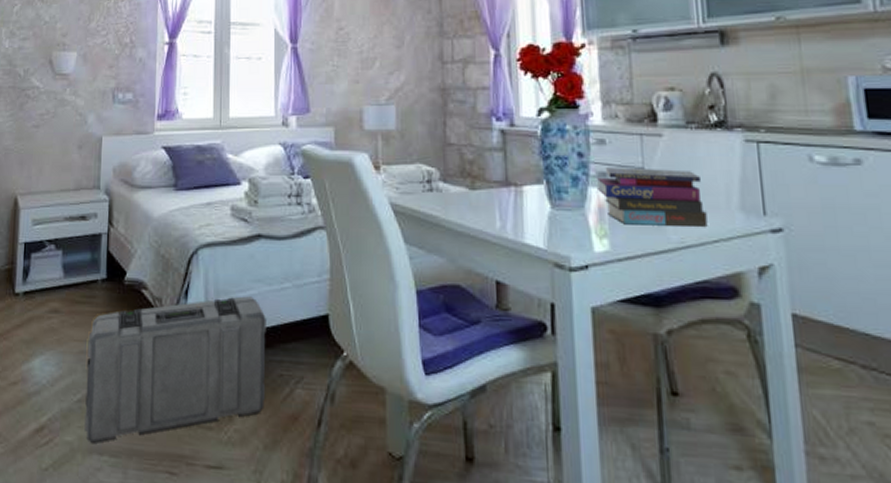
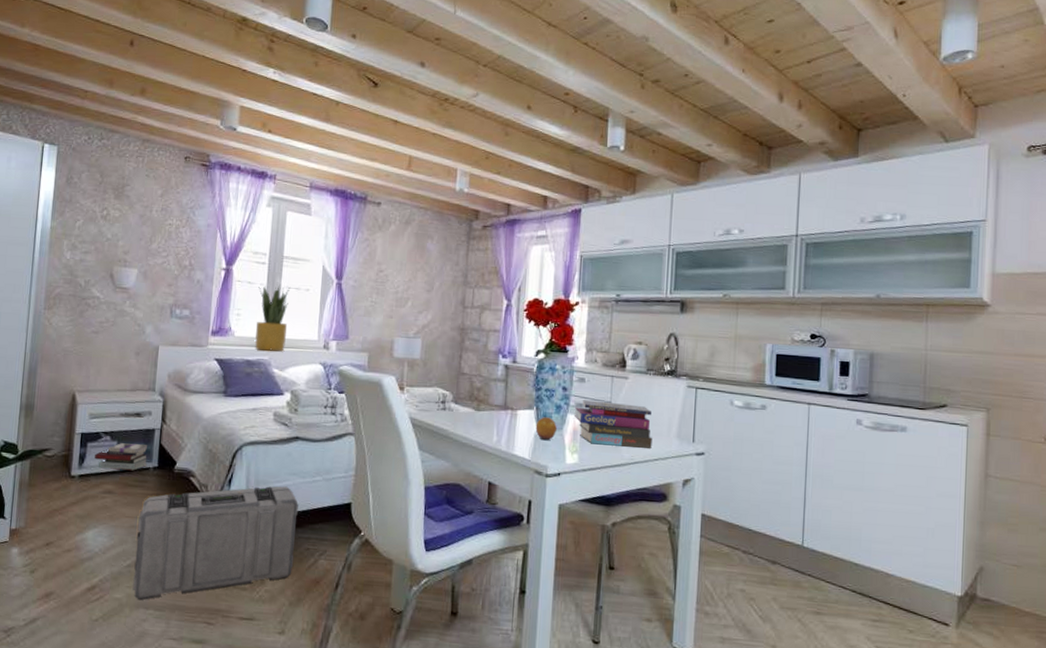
books: none [39,252,95,285] -> present [95,443,147,471]
planter: none [205,55,241,133] -> present [255,284,291,352]
fruit: none [548,193,576,224] -> present [535,417,557,441]

